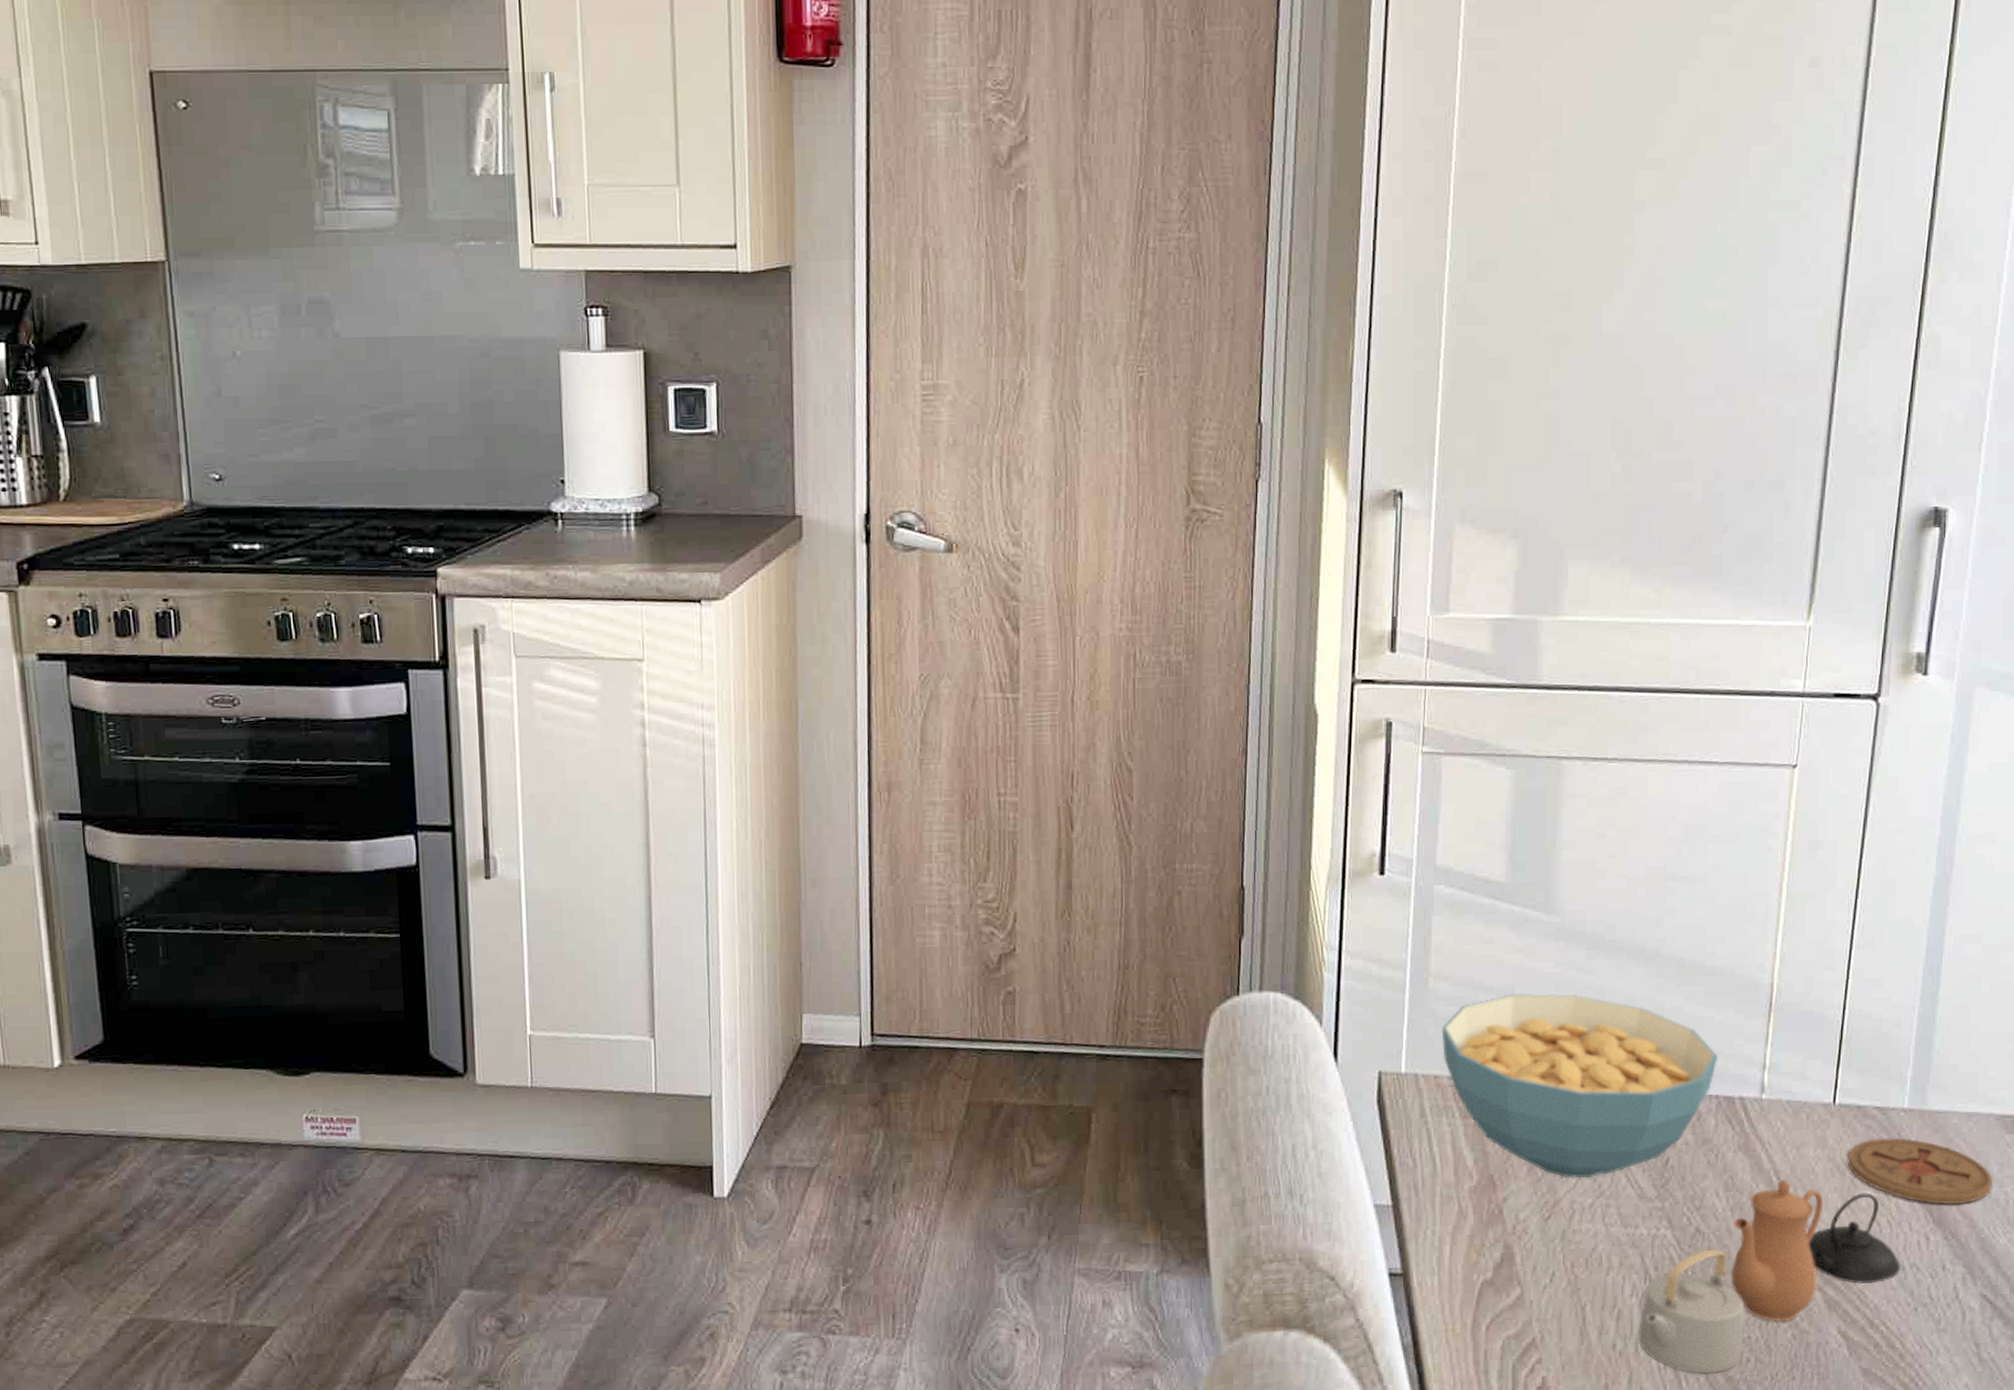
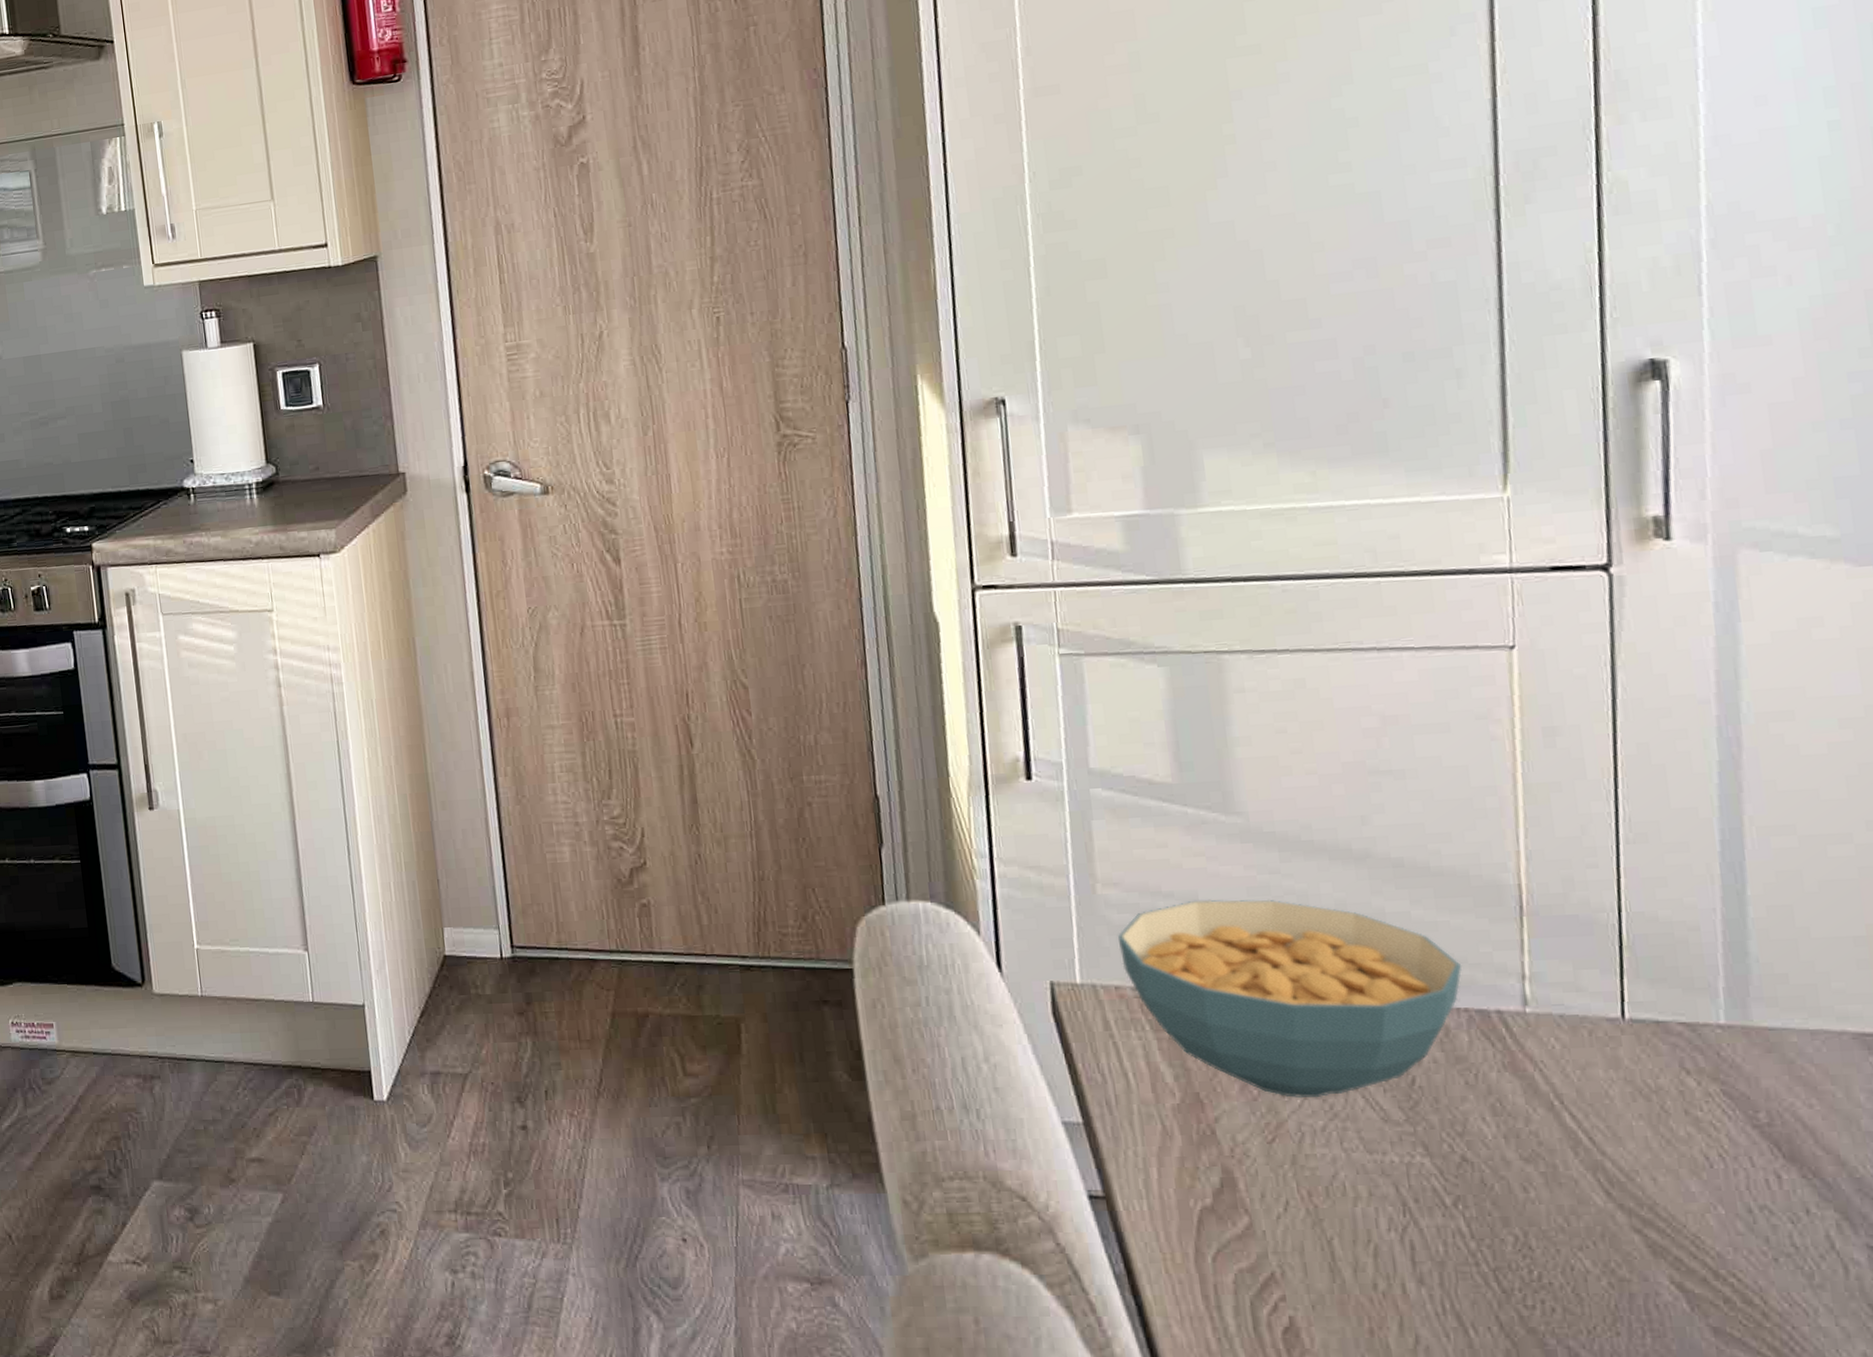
teapot: present [1637,1180,1901,1375] -> none [1402,1104,1747,1324]
coaster: present [1847,1137,1994,1206] -> none [1650,1058,1862,1138]

